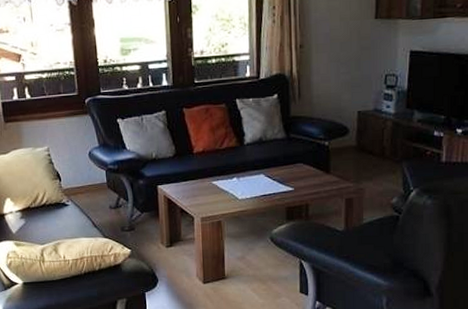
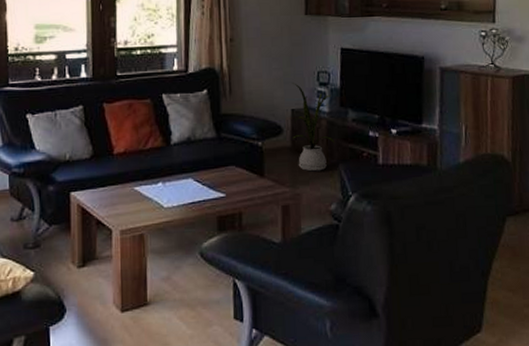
house plant: none [358,86,399,169] -> present [292,83,334,172]

